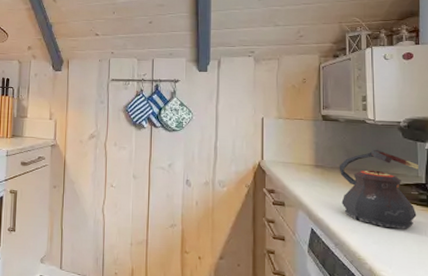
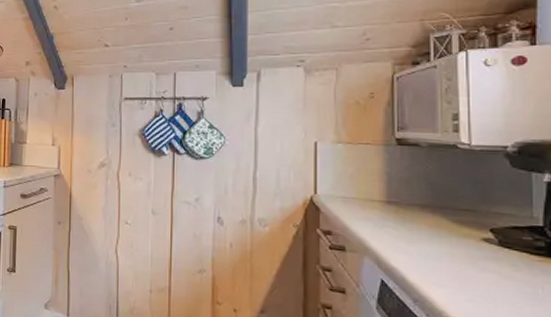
teapot: present [339,149,418,229] -> none [419,181,533,285]

